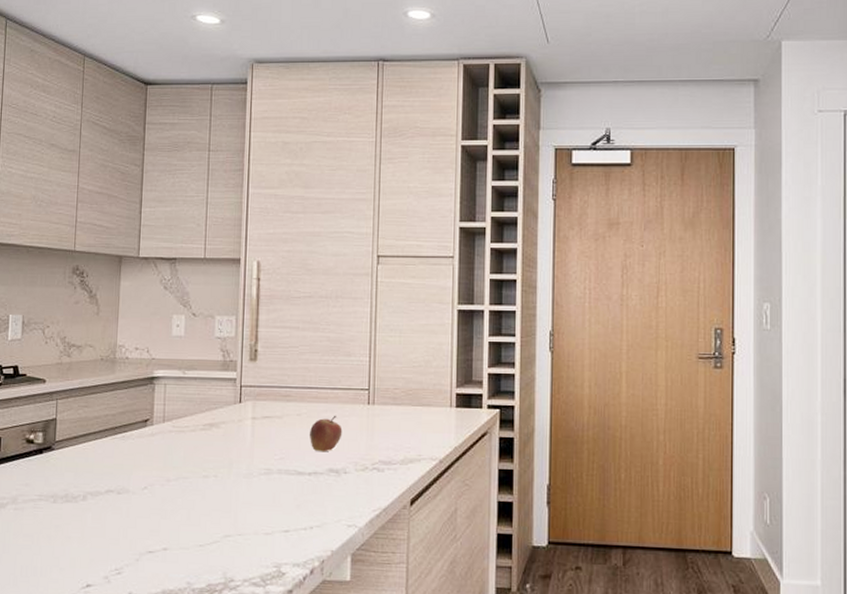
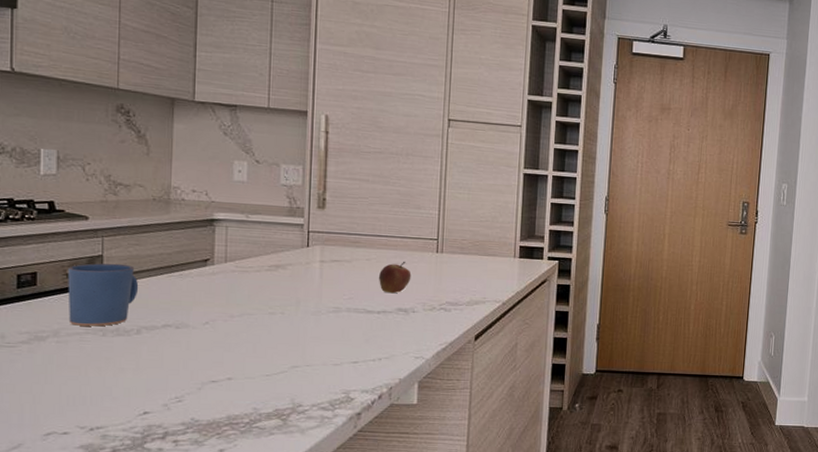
mug: none [25,426,86,493] -> present [68,263,139,327]

